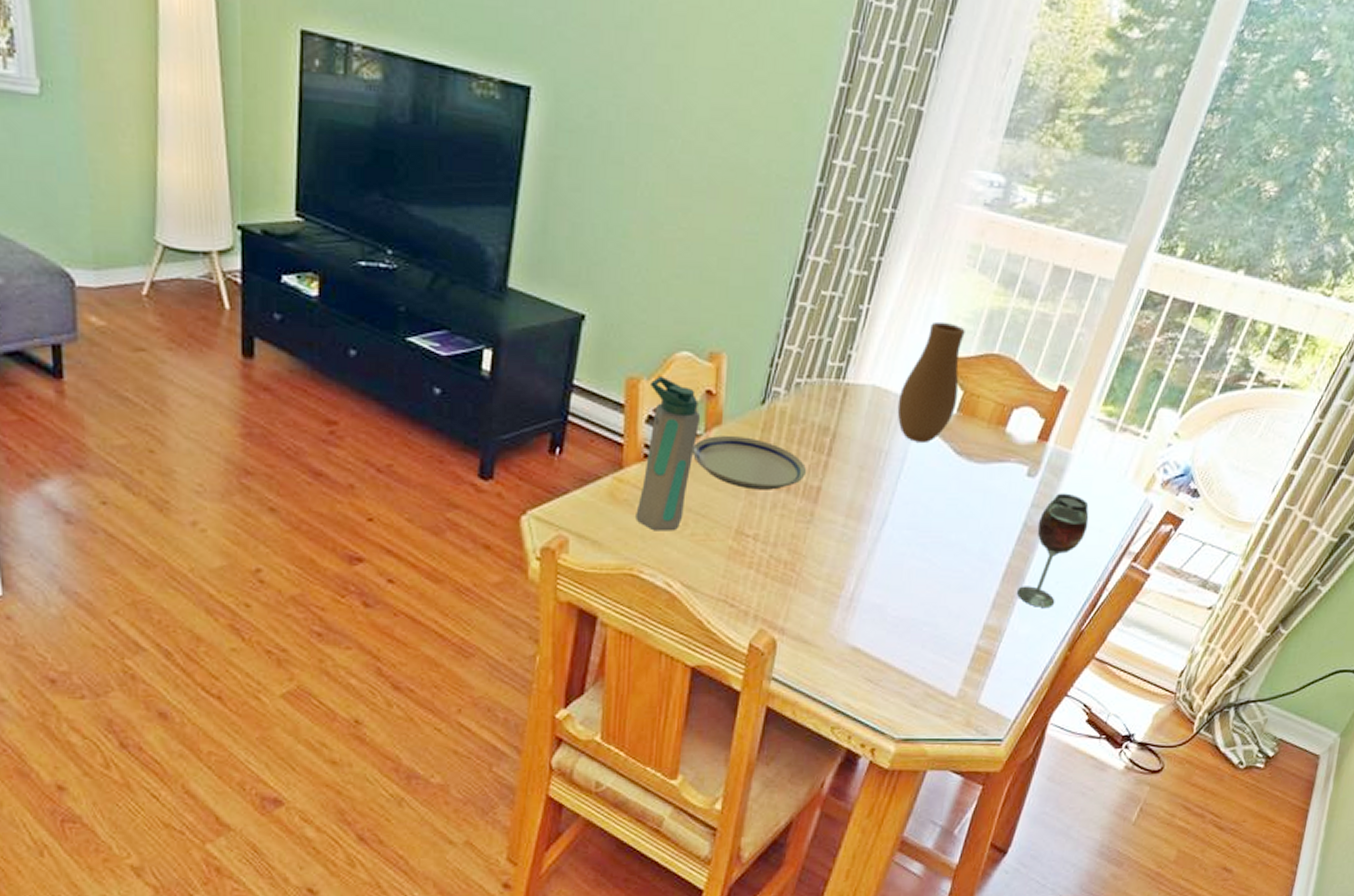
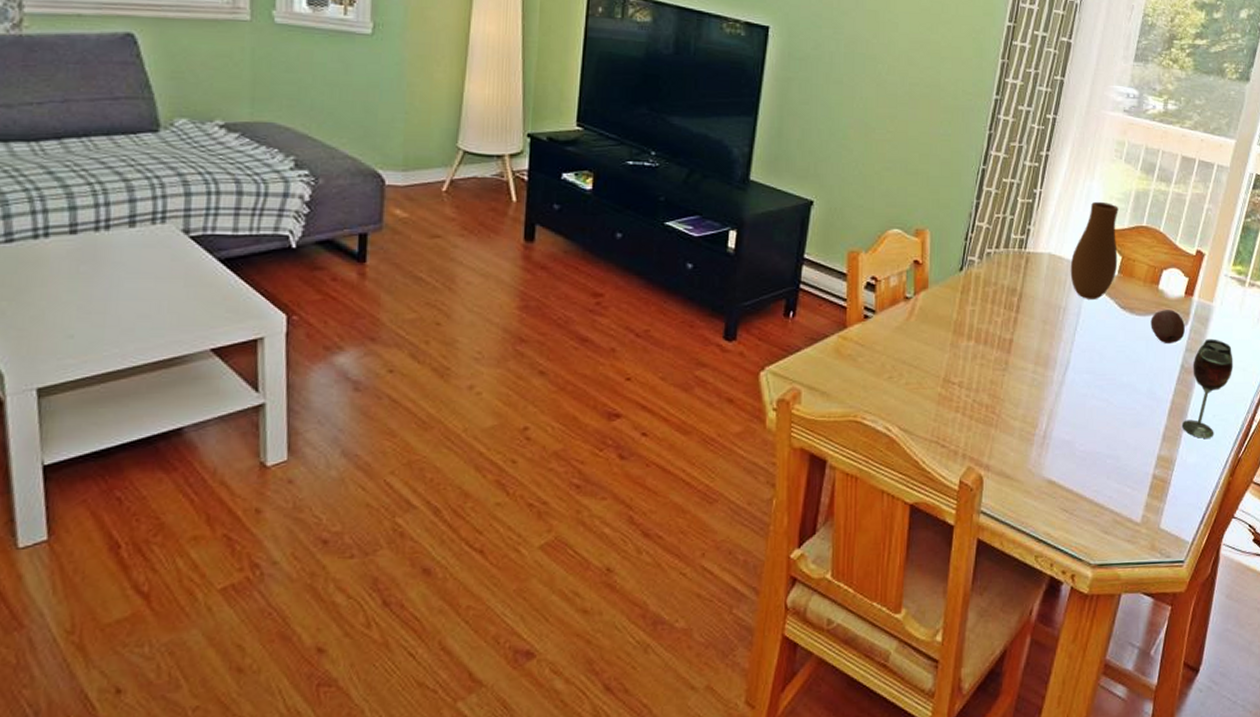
water bottle: present [636,375,701,531] -> none [858,249,911,382]
plate: present [693,436,807,490] -> none [905,298,1000,343]
fruit: none [991,457,1034,498] -> present [1150,310,1185,344]

